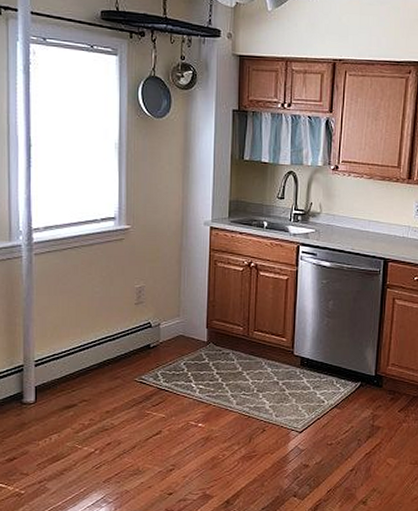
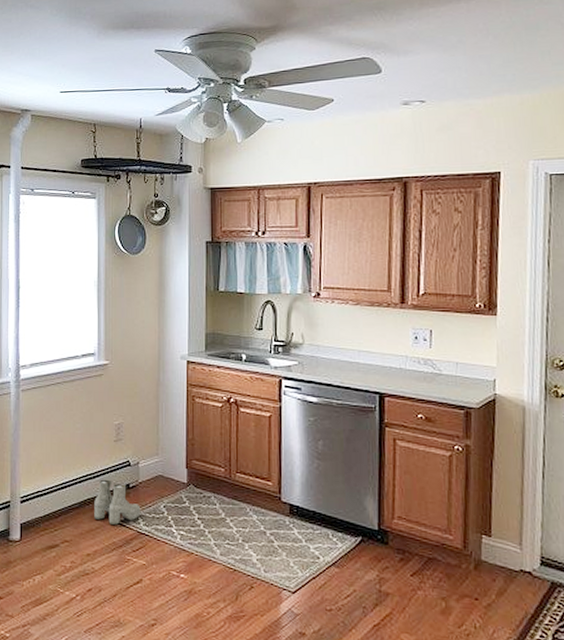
boots: none [114,340,162,383] -> present [94,479,141,525]

